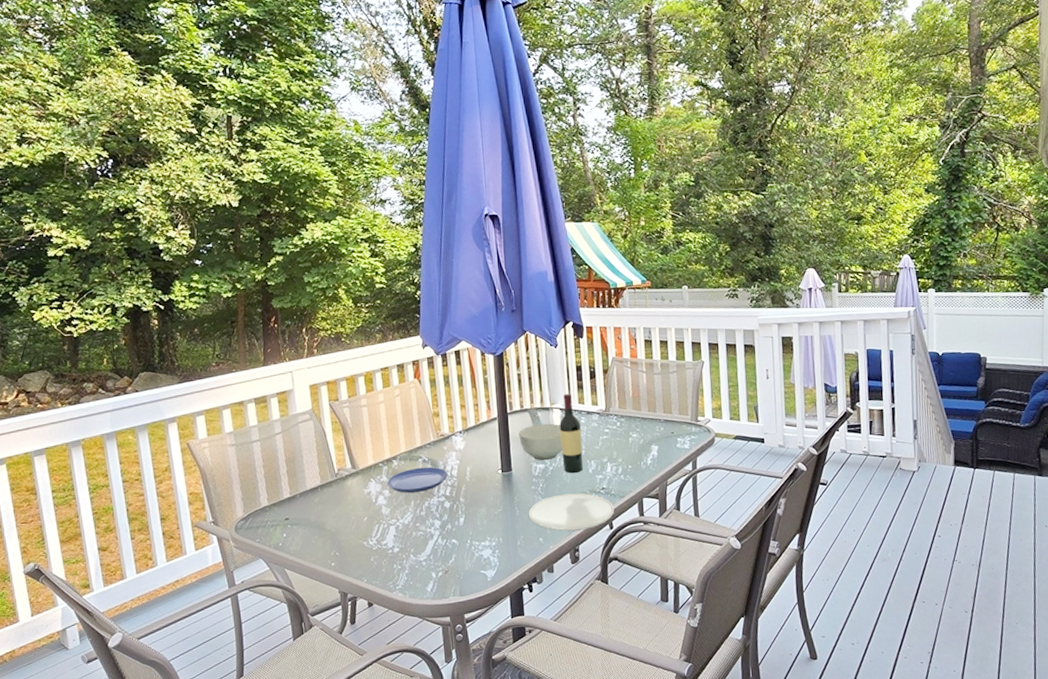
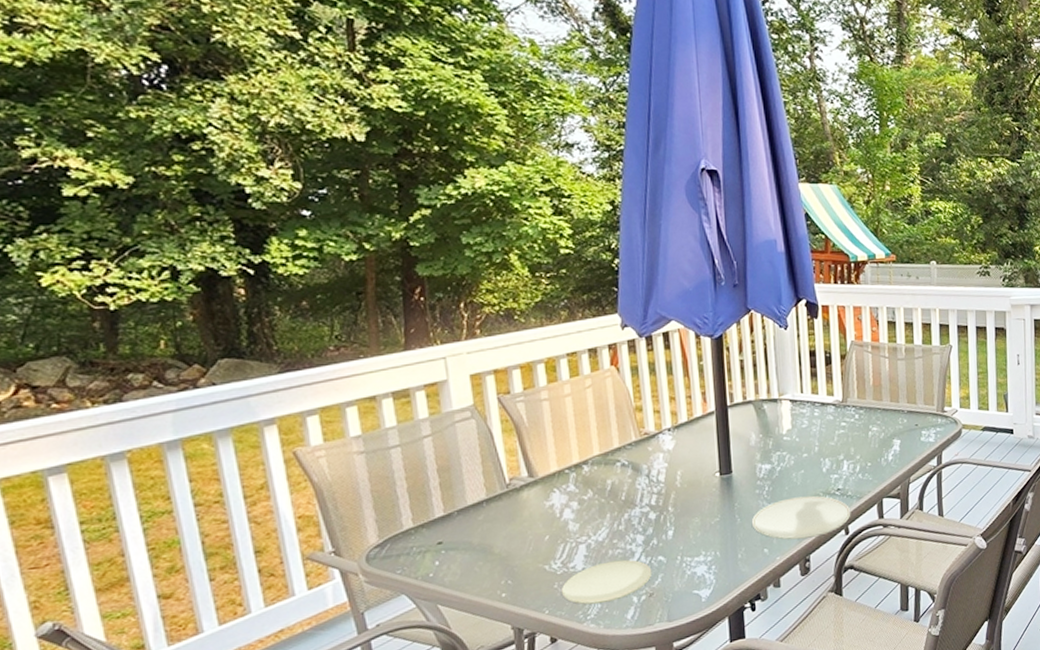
plate: none [376,540,448,577] -> present [561,559,653,605]
plate: present [387,467,448,493] -> none [575,471,653,505]
bowl: present [519,423,563,460] -> none [740,417,793,460]
wine bottle: present [559,393,584,474] -> none [788,382,816,474]

